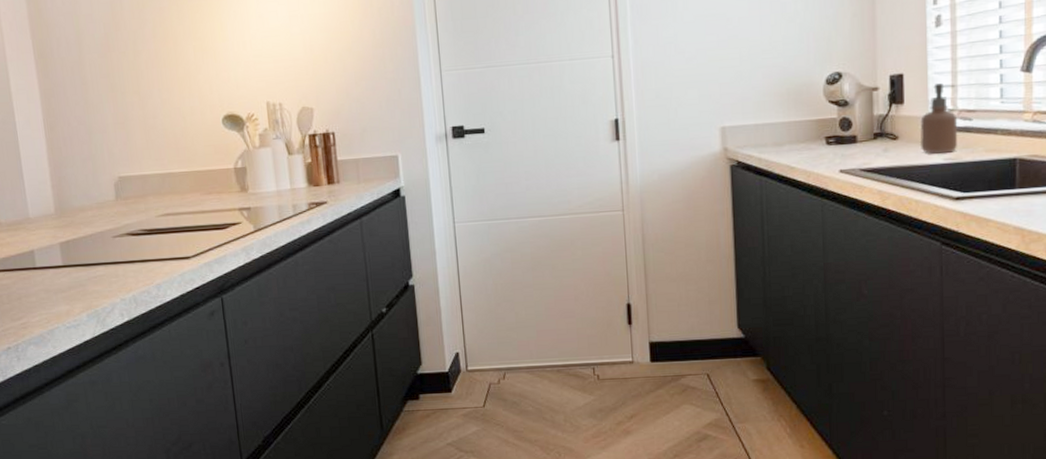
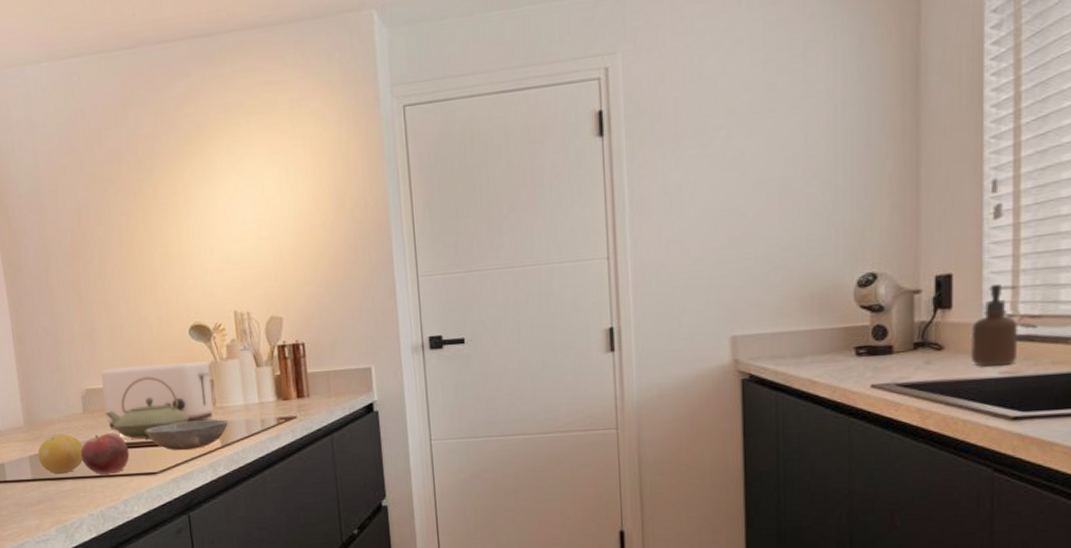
fruit: none [69,221,116,260] -> present [38,434,83,474]
fruit: none [113,219,163,260] -> present [80,432,130,474]
toaster: none [134,149,247,215] -> present [101,360,214,429]
teapot: none [137,164,223,224] -> present [105,376,190,439]
bowl: none [179,204,262,236] -> present [145,419,229,451]

